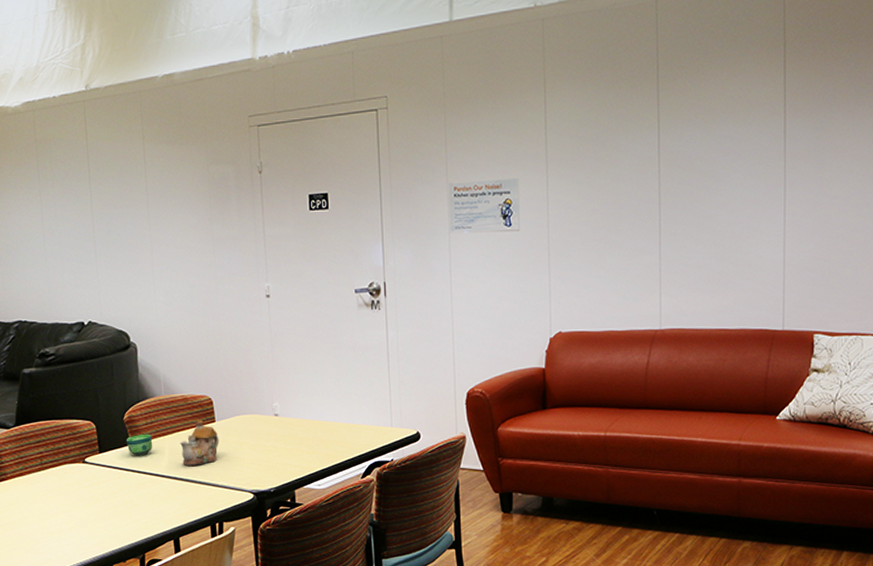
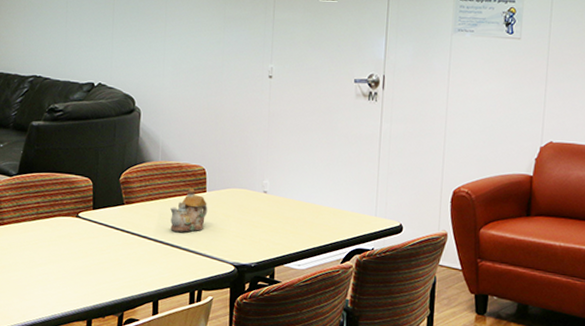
cup: present [127,433,153,456] -> none [120,196,145,217]

